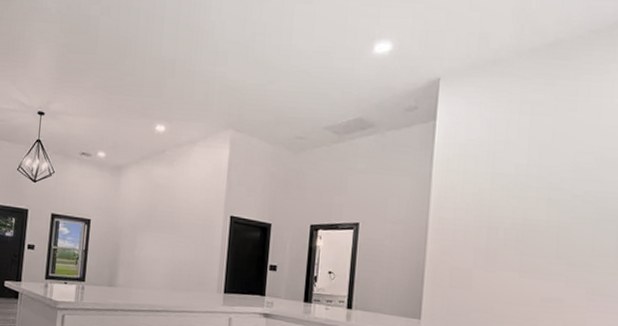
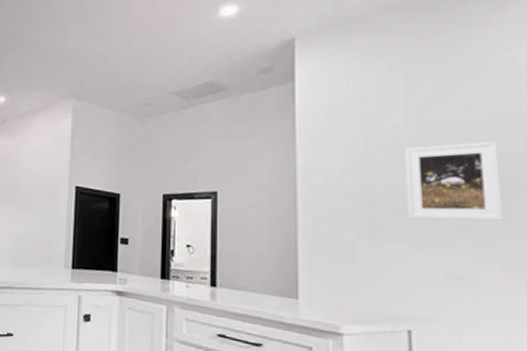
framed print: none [519,181,599,252] -> present [404,141,505,221]

